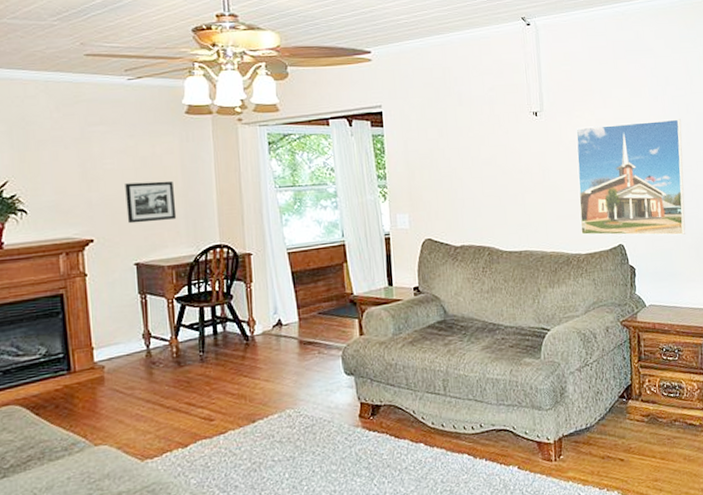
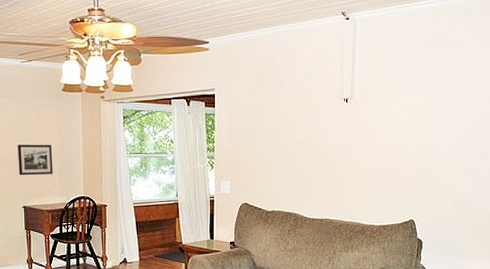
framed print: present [575,119,686,236] -> none [377,109,482,215]

